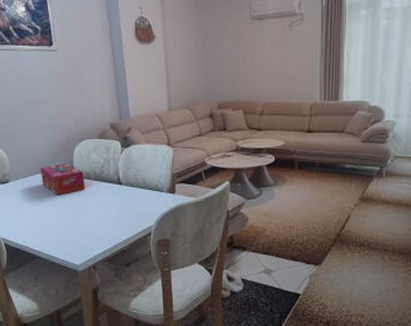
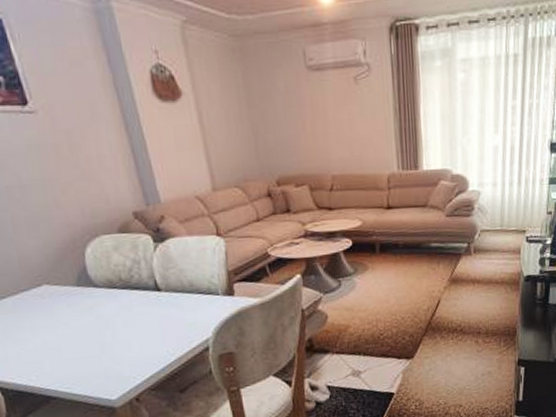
tissue box: present [40,163,86,195] -> none [37,270,111,314]

